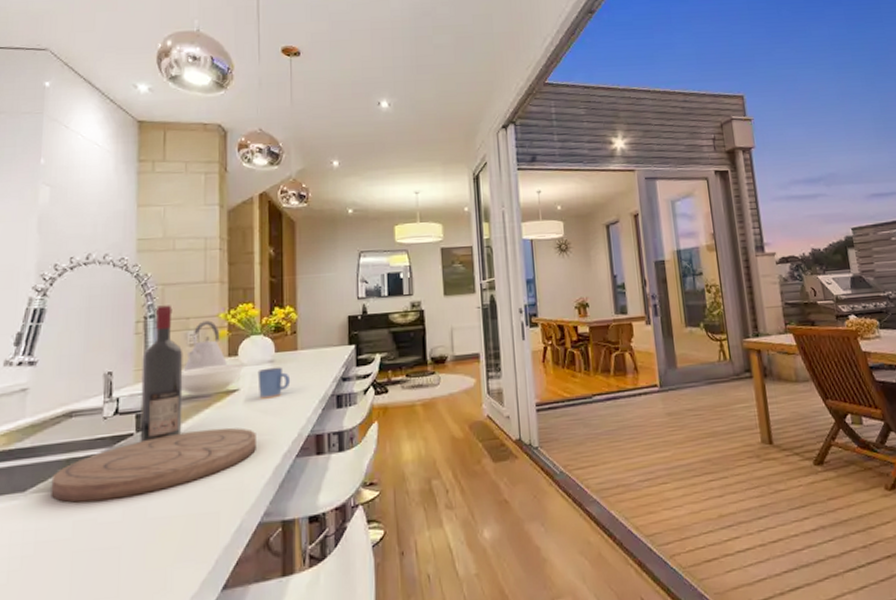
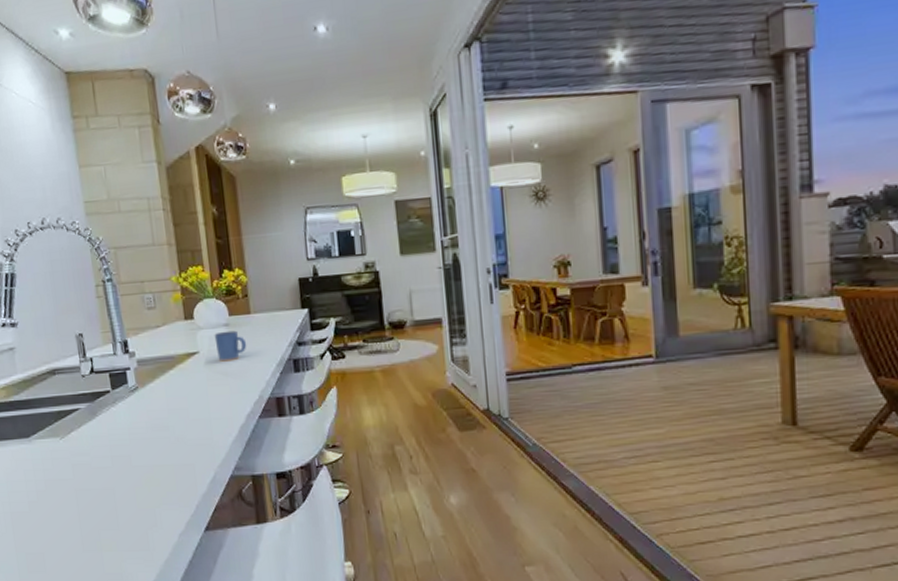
cutting board: present [50,427,256,503] -> none [48,388,221,449]
wine bottle: present [140,305,183,442] -> none [106,268,152,399]
bowl: present [181,363,243,396] -> none [144,327,200,357]
kettle: present [183,320,227,372] -> none [145,284,185,334]

